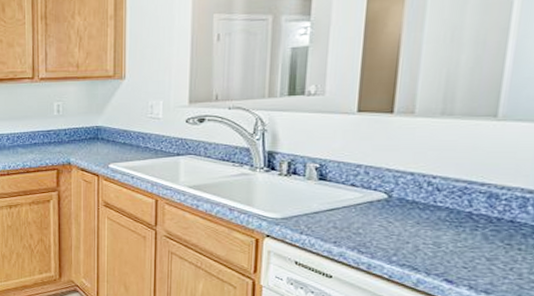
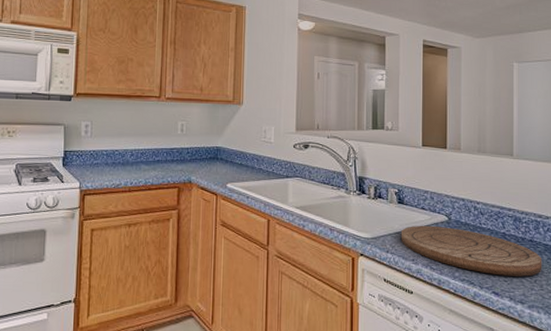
cutting board: none [319,204,527,263] -> present [400,225,542,277]

